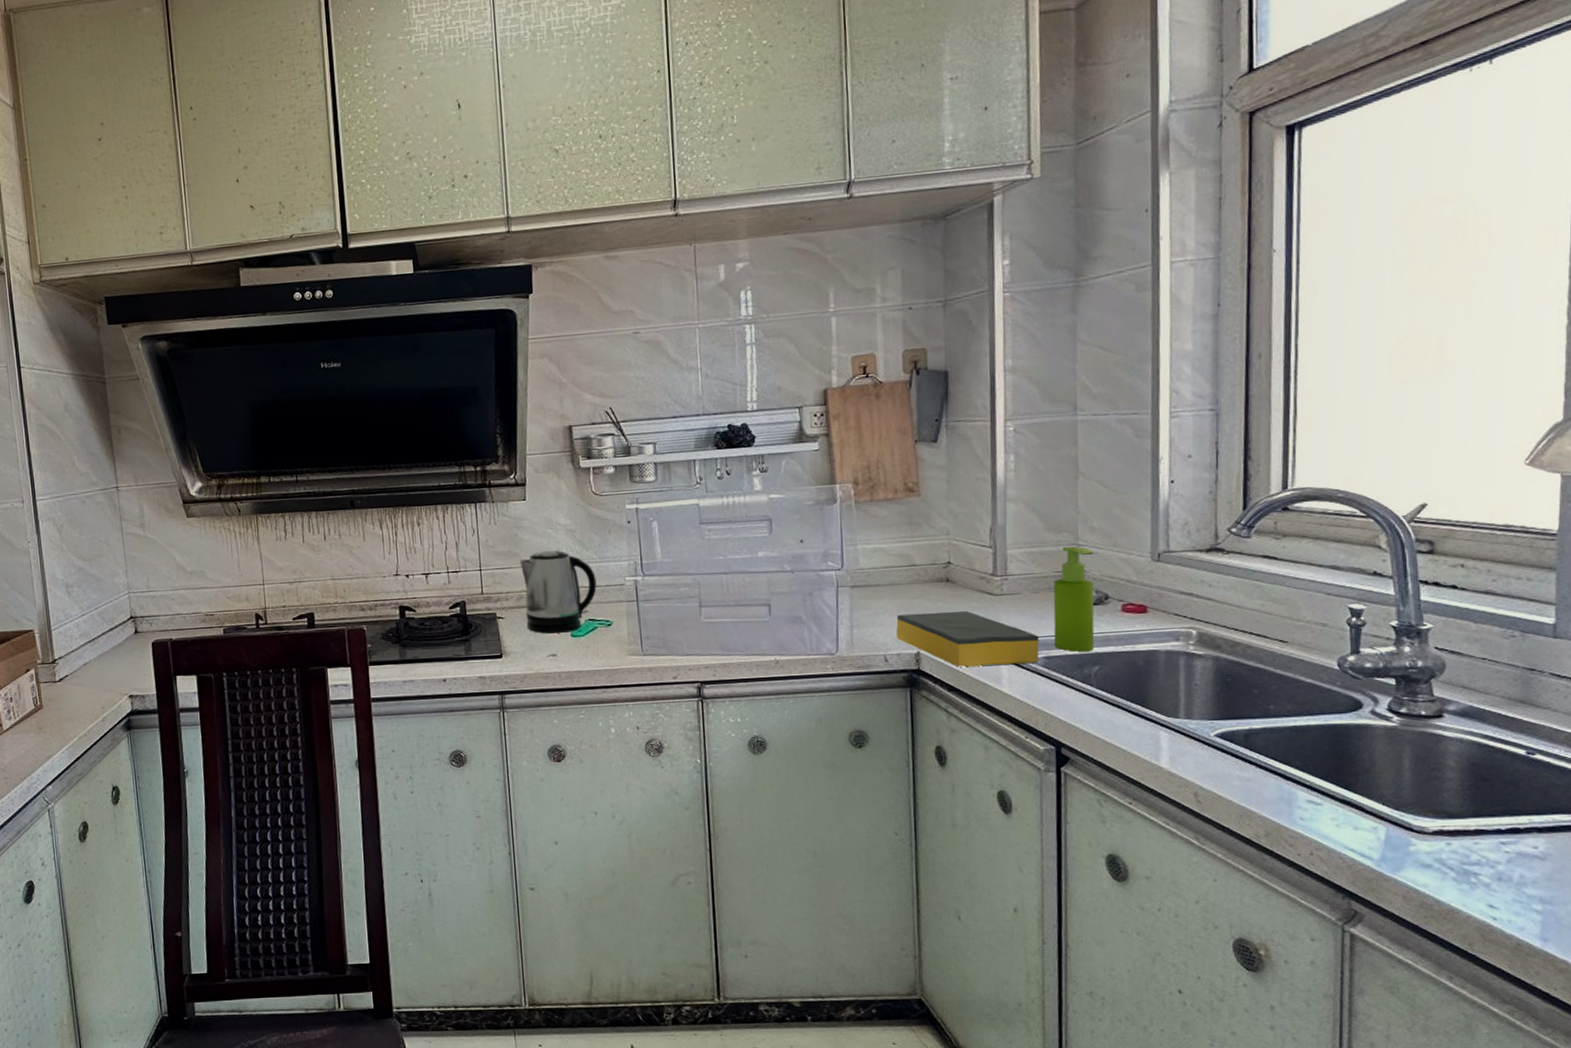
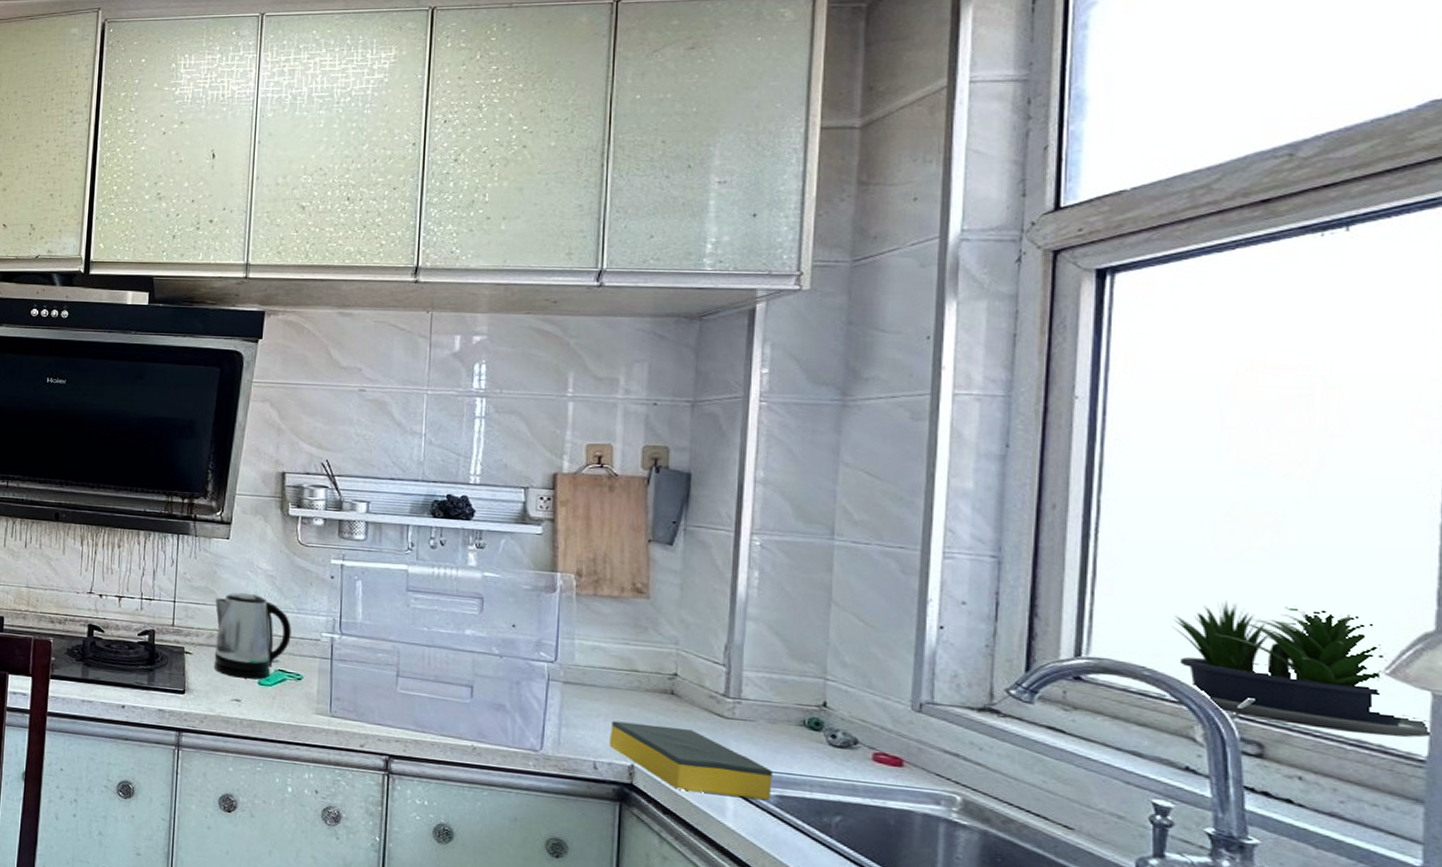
soap dispenser: present [1053,546,1095,652] -> none [791,678,844,798]
potted plant: none [1359,417,1561,521] -> present [1171,601,1432,738]

